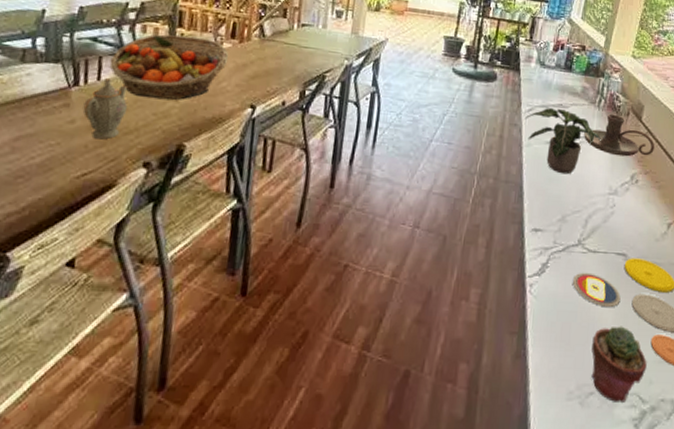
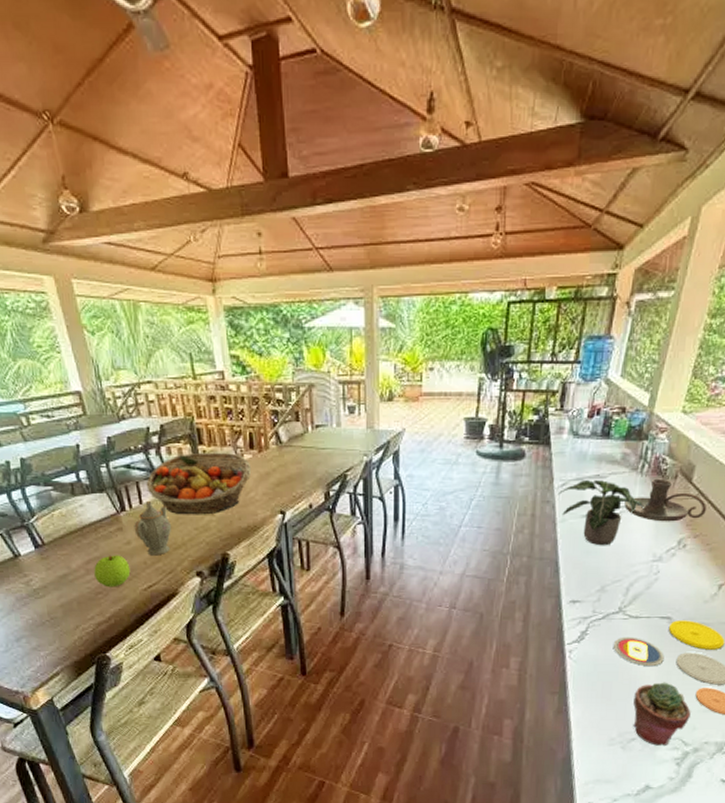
apple: none [20,133,67,172] -> present [94,555,131,587]

